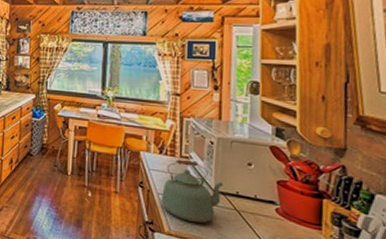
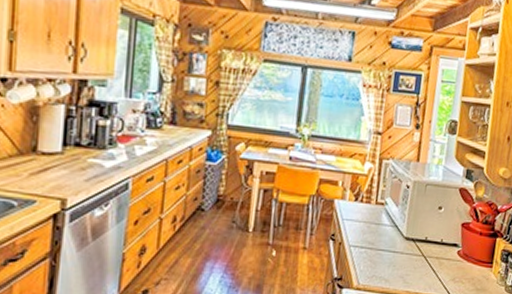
kettle: present [161,159,224,223] -> none [352,206,415,272]

